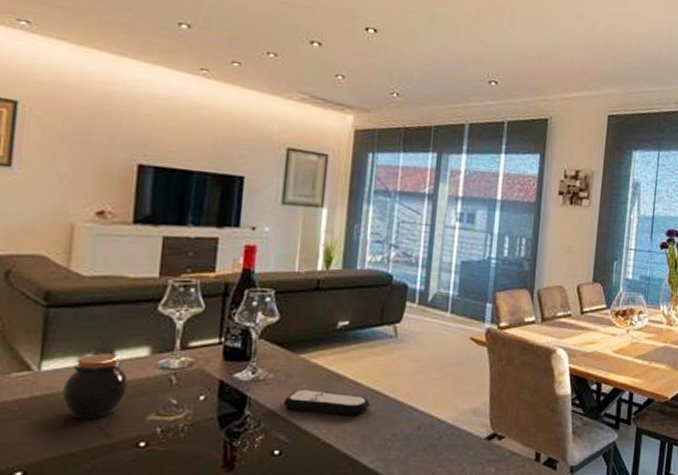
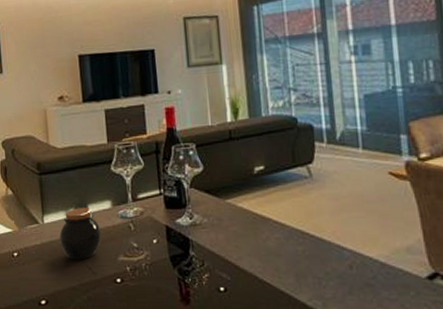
remote control: present [284,388,371,416] -> none [220,230,298,256]

